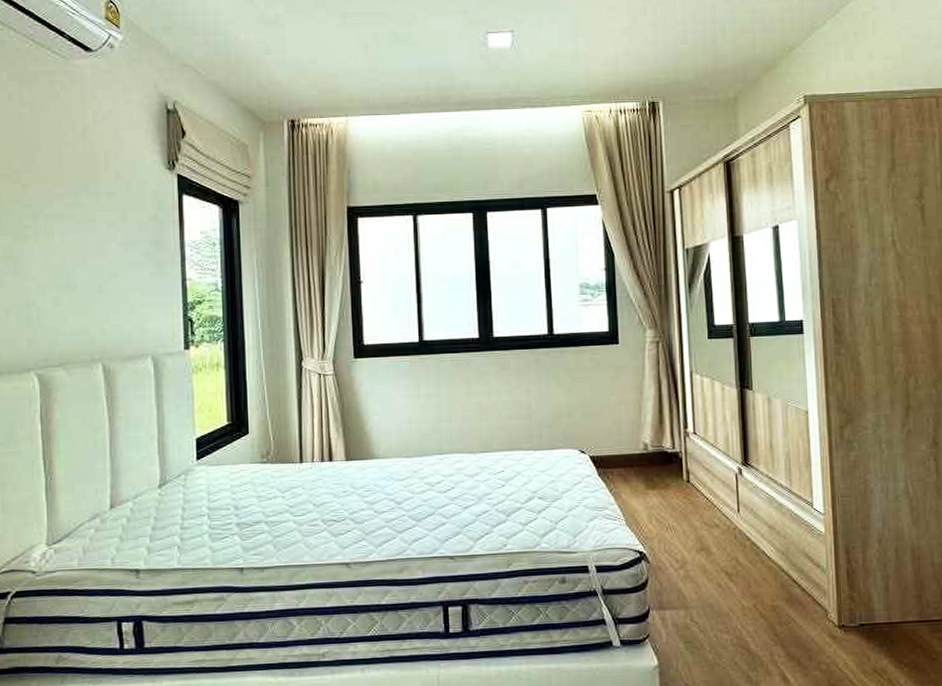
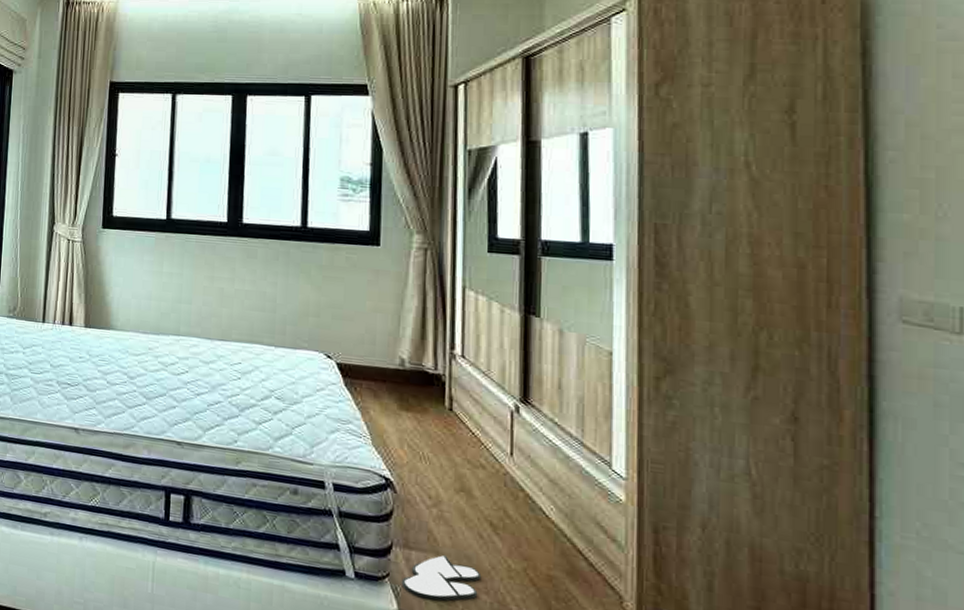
slippers: none [659,608,723,649] -> present [401,554,482,601]

